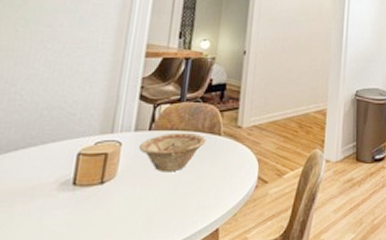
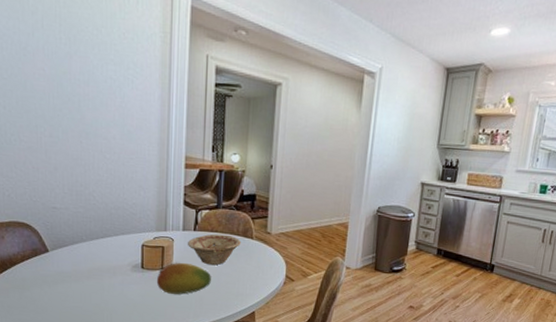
fruit: none [90,172,166,217] -> present [156,262,211,295]

